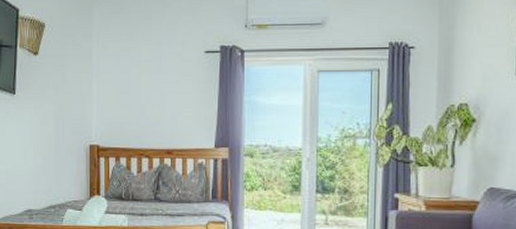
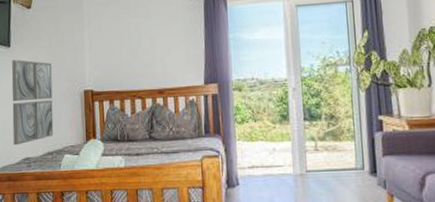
wall art: none [16,108,57,196] -> present [12,60,54,146]

